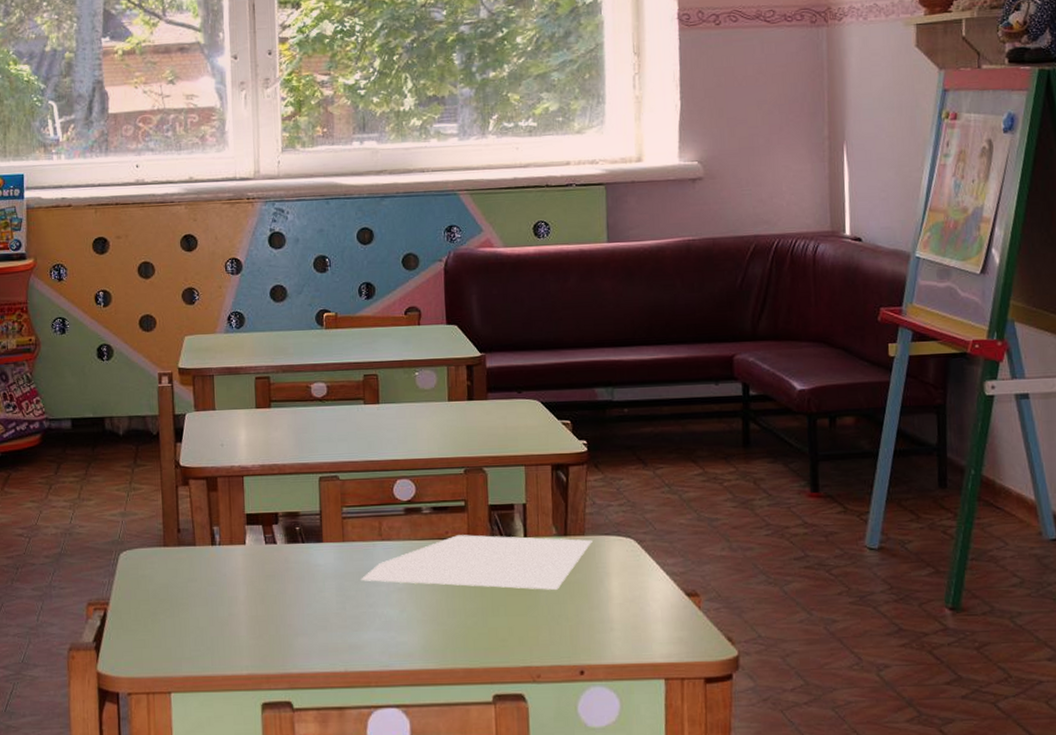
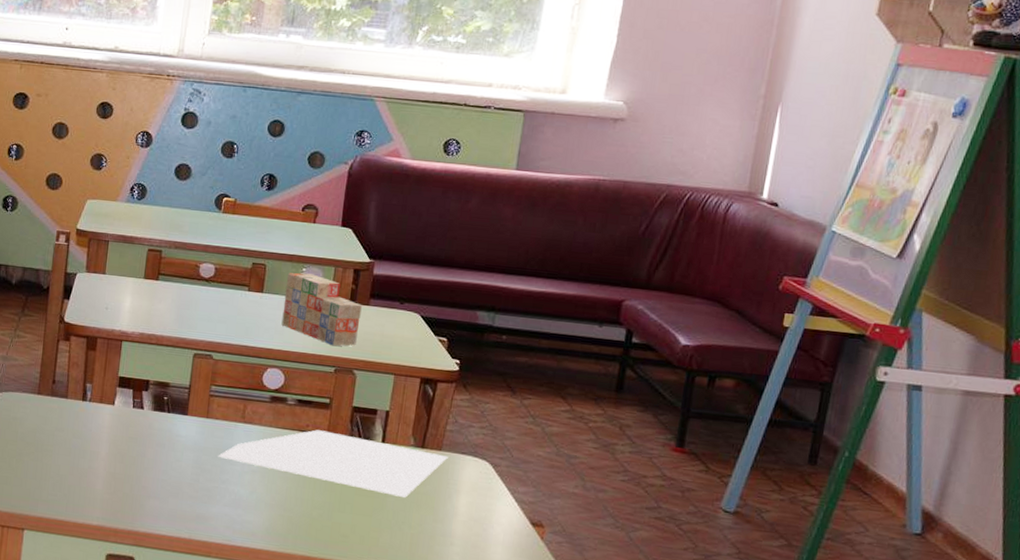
stack of blocks: none [400,376,481,447] -> present [281,272,362,346]

